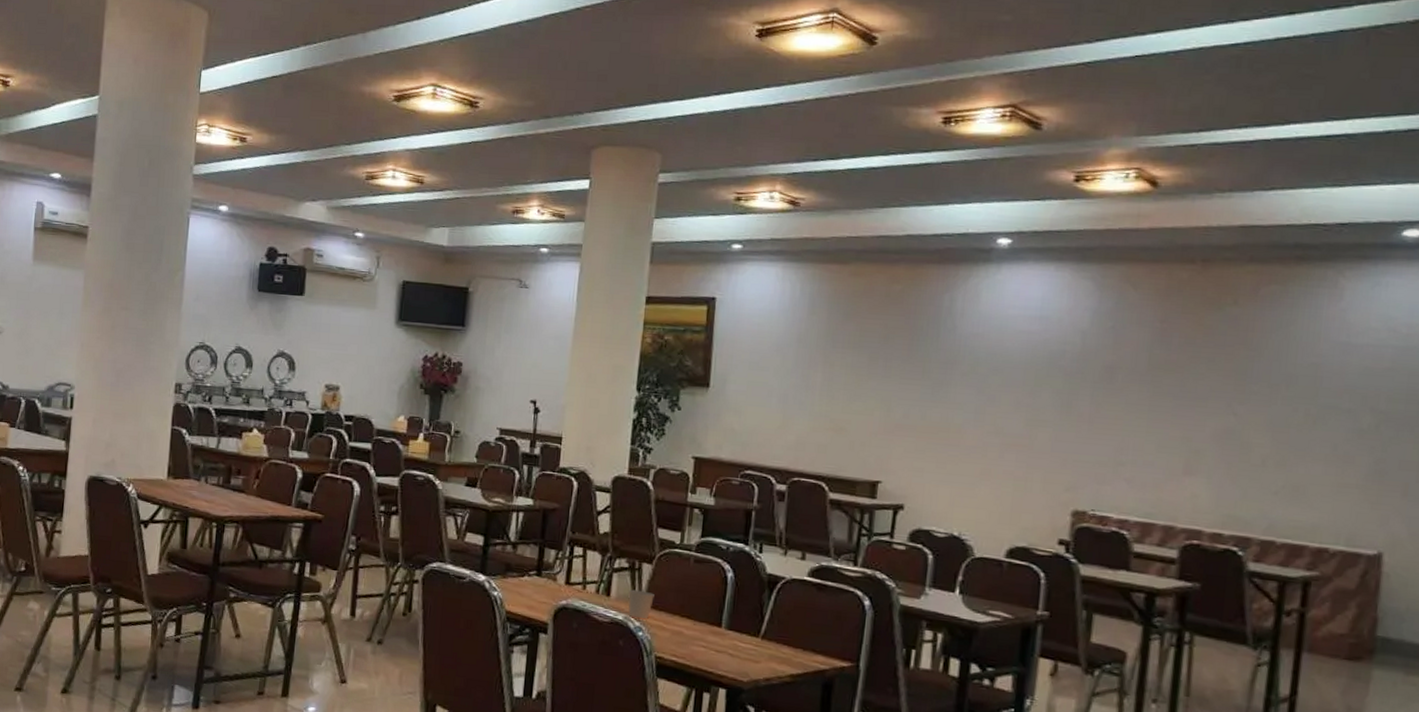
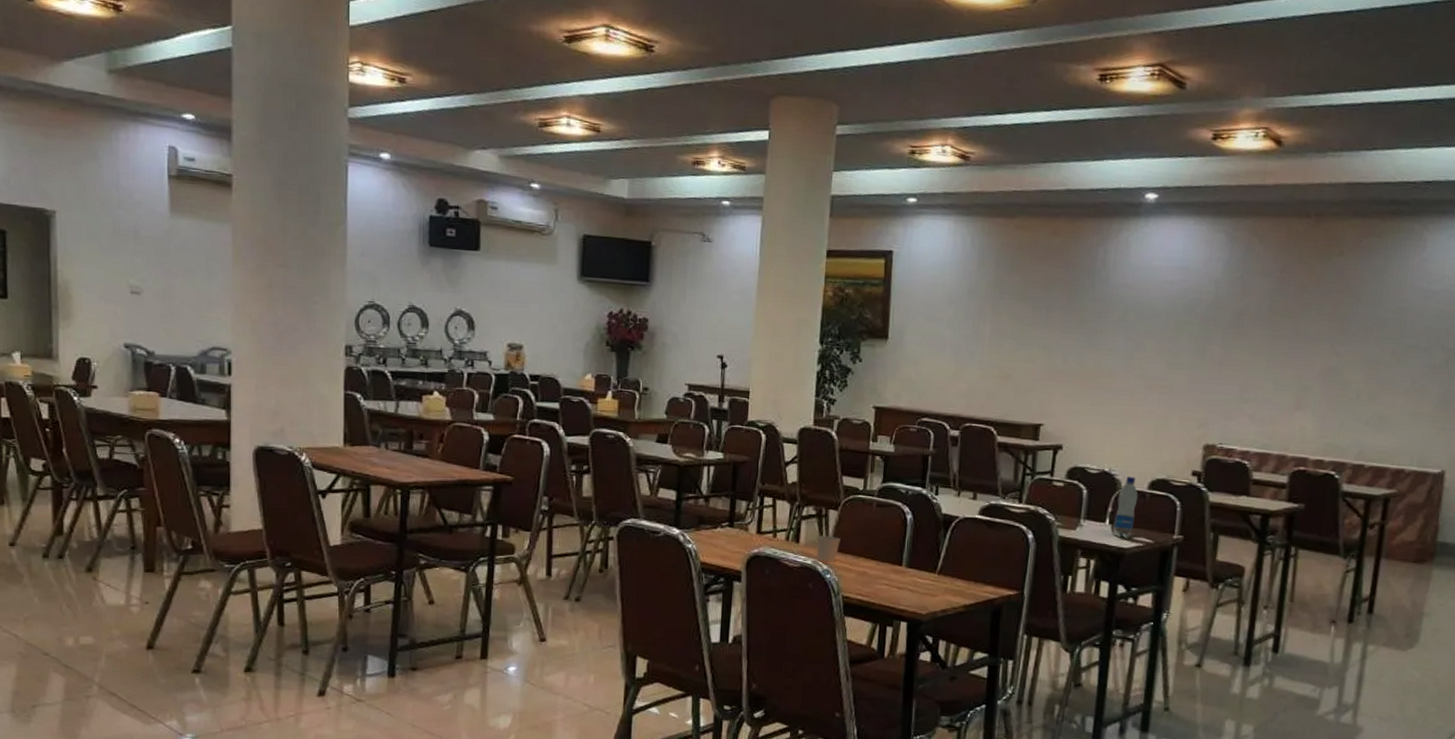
bottle: none [964,542,994,611] -> present [1113,477,1139,538]

